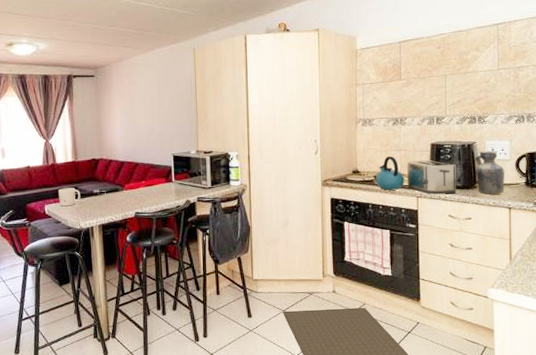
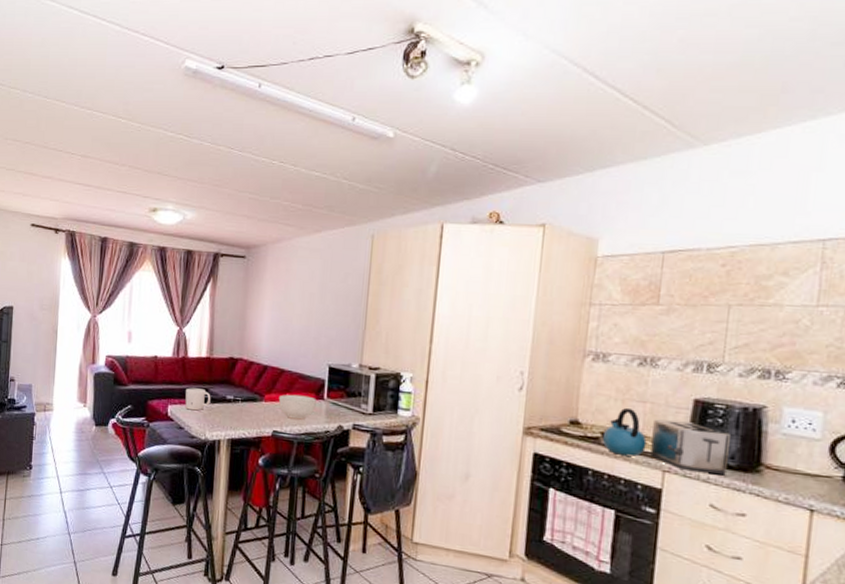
bowl: none [136,181,167,201] -> present [278,394,316,420]
ceramic jug: present [475,150,505,194] -> none [760,421,810,488]

